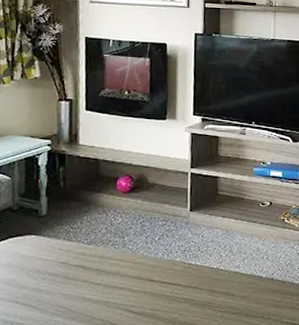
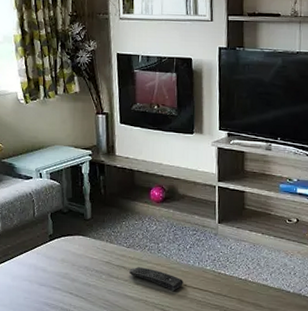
remote control: none [88,265,150,288] -> present [128,267,183,291]

